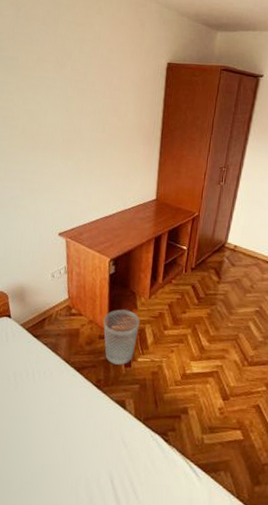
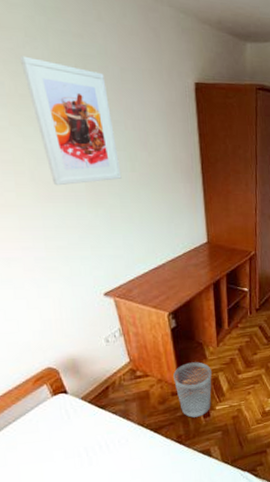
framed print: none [34,39,95,139] -> present [19,55,122,186]

